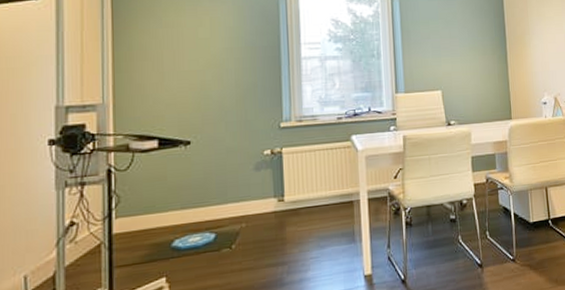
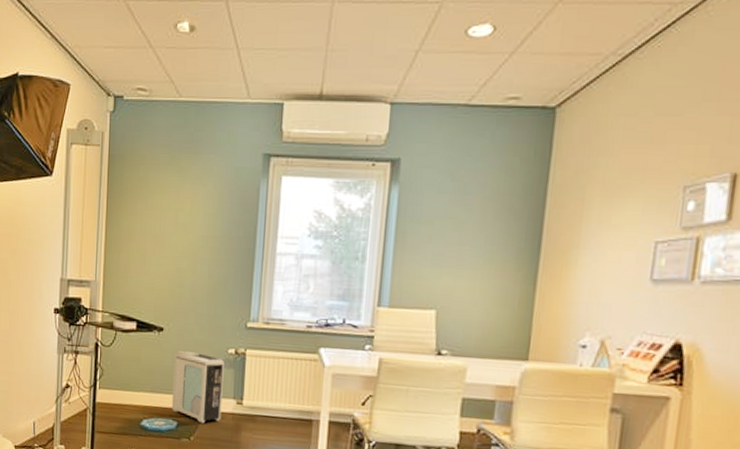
air purifier: none [206,159,263,229] -> present [171,350,224,424]

